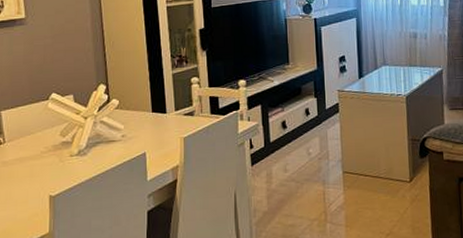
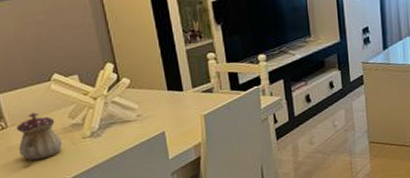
teapot: none [11,129,51,176] -> present [16,112,62,160]

